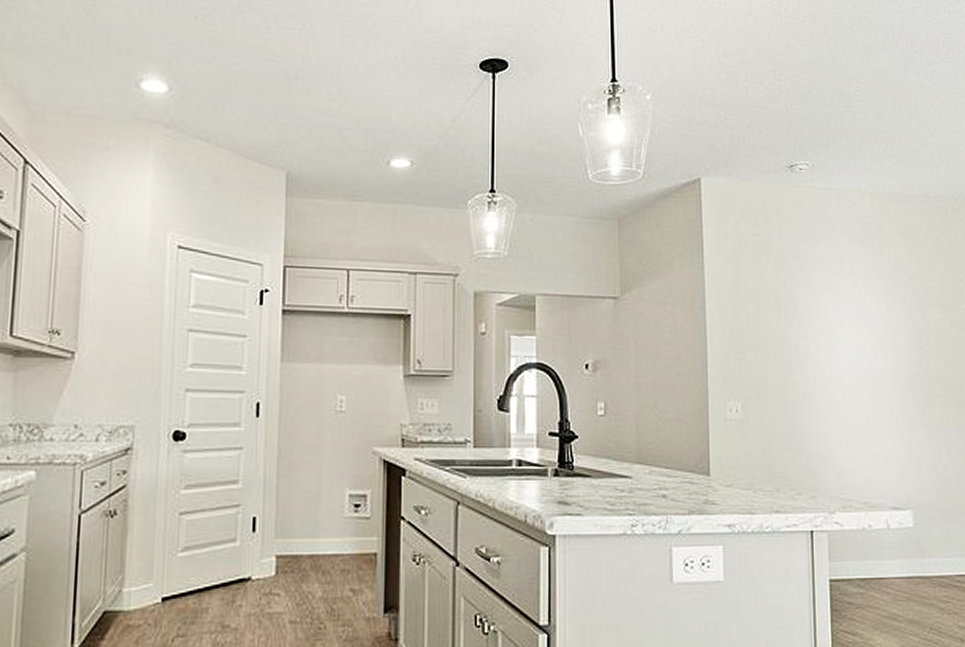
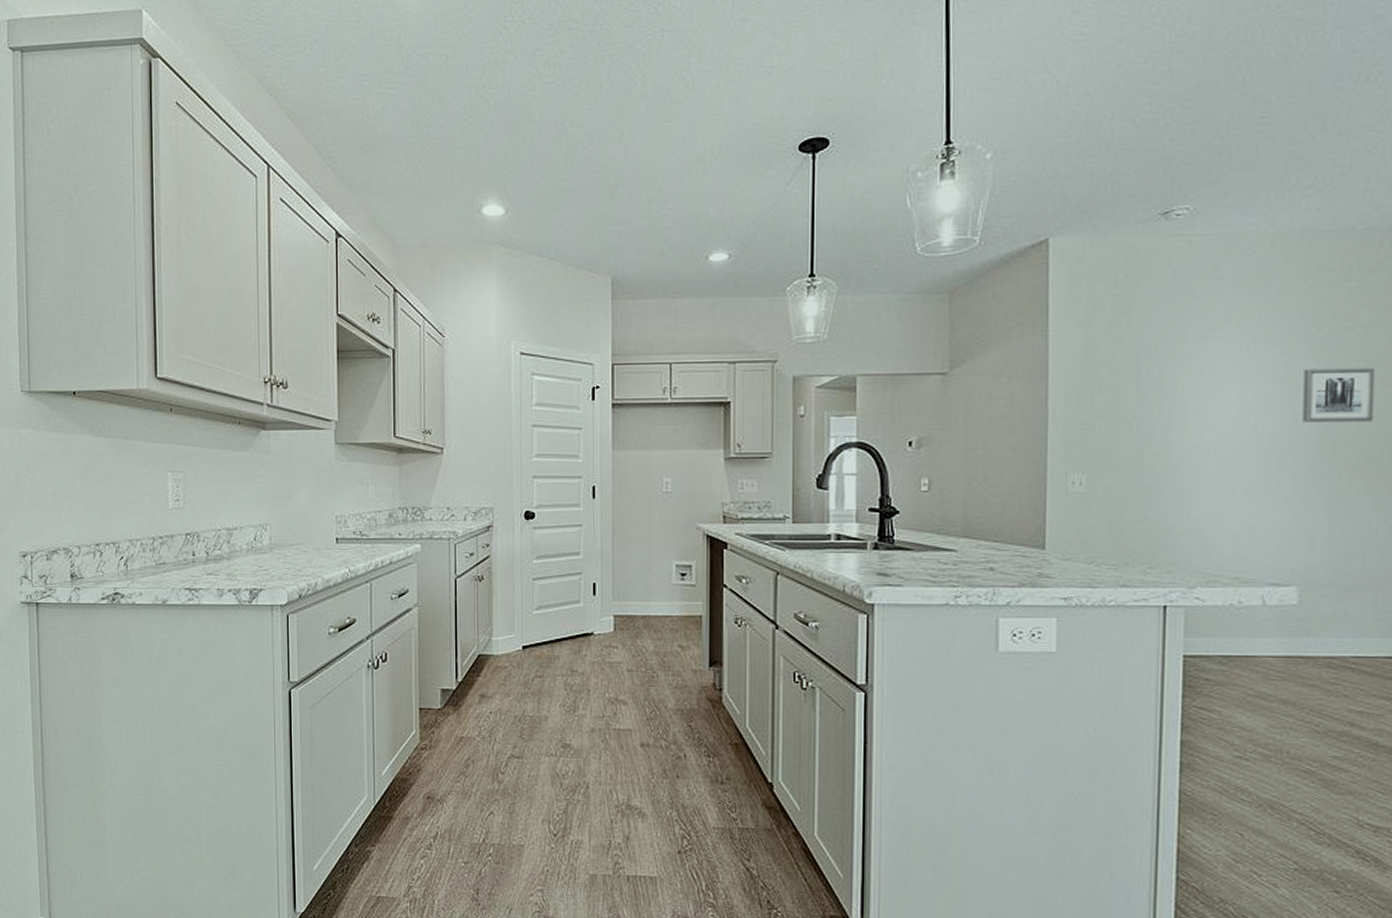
wall art: none [902,312,954,361] -> present [1302,367,1375,423]

